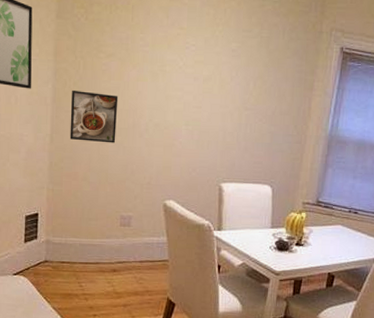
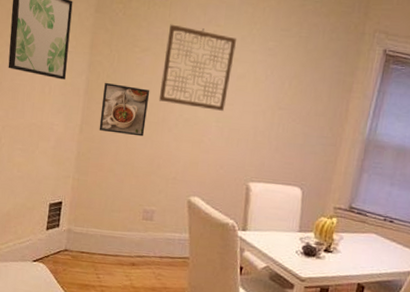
wall art: none [127,28,201,114] -> present [158,24,237,111]

